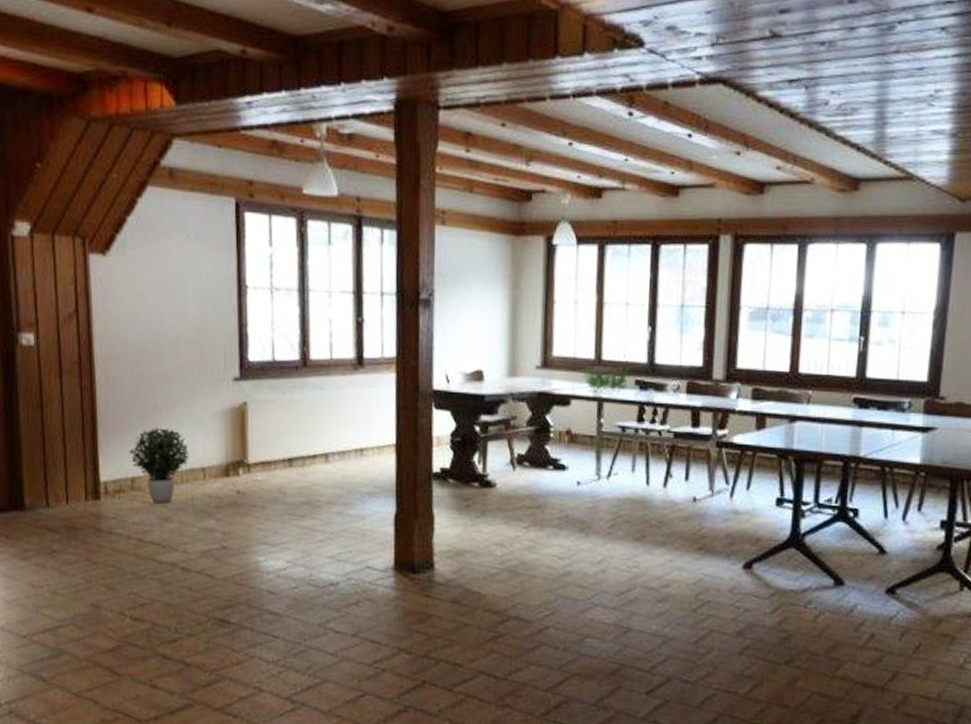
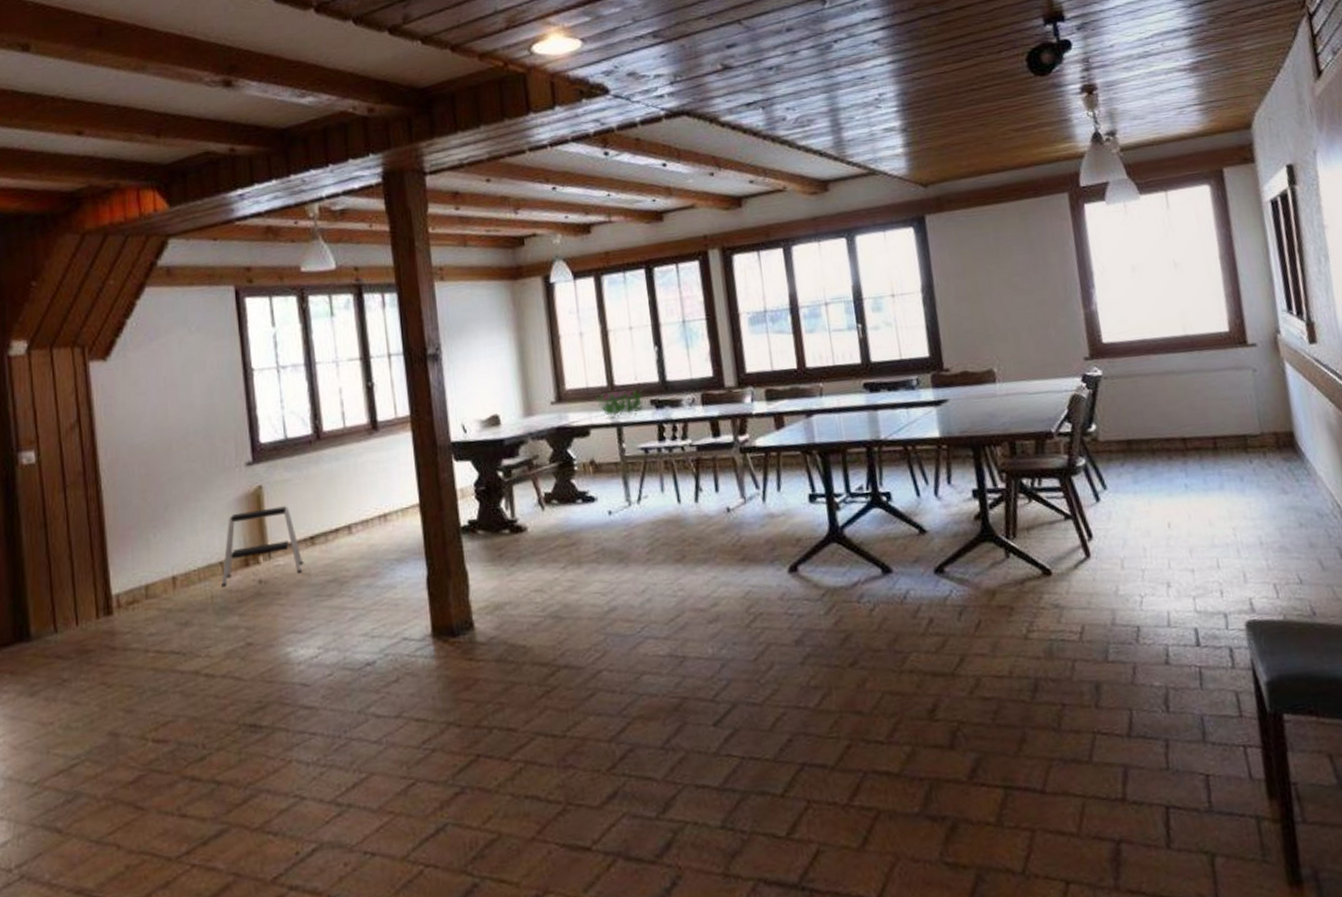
potted plant: present [129,426,190,504] -> none [141,526,206,609]
step stool: none [202,424,281,492] -> present [221,506,304,588]

